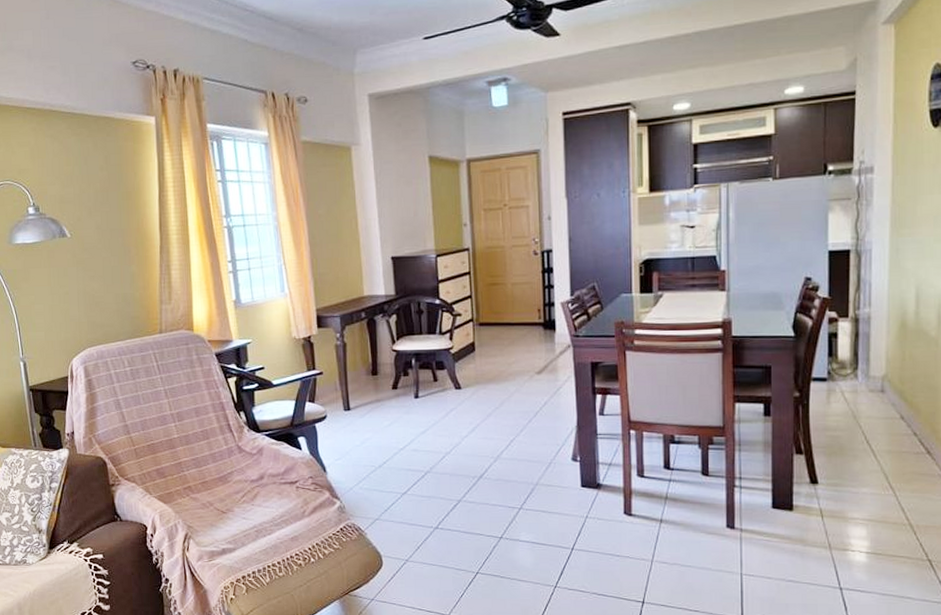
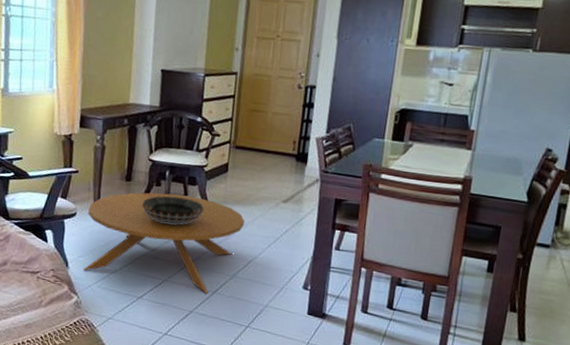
coffee table: none [338,381,501,479] -> present [83,192,245,293]
decorative bowl: none [392,384,457,414] -> present [142,196,205,225]

